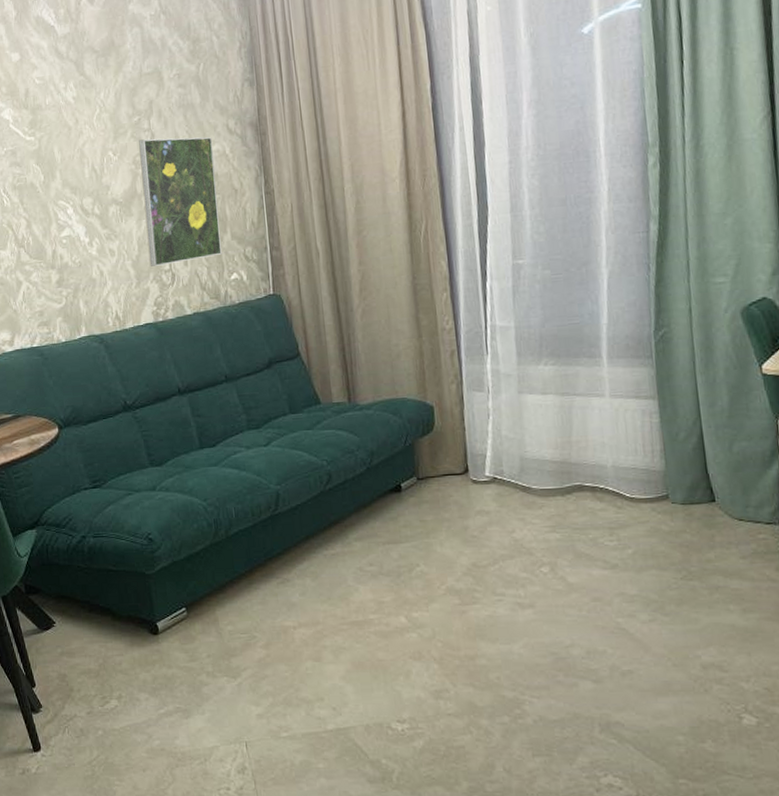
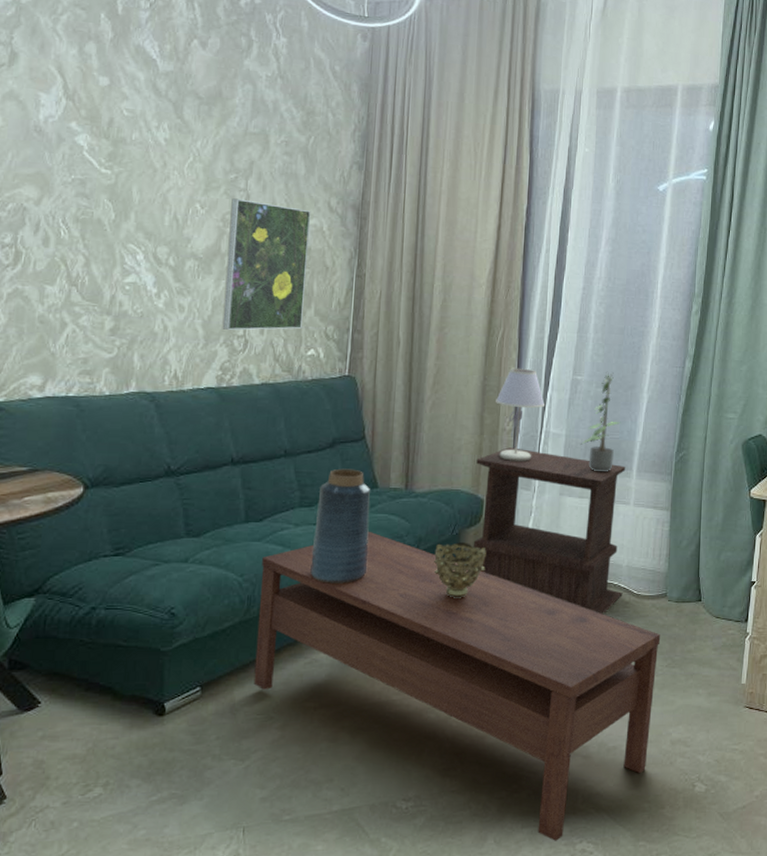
coffee table: none [221,448,674,773] -> present [253,531,661,841]
vase: none [264,387,324,503] -> present [310,468,370,584]
decorative bowl: none [389,453,447,512] -> present [434,542,486,598]
side table: none [419,347,613,523] -> present [473,447,626,615]
table lamp: none [429,260,486,362] -> present [496,368,546,461]
potted plant: none [533,249,579,364] -> present [580,371,621,472]

